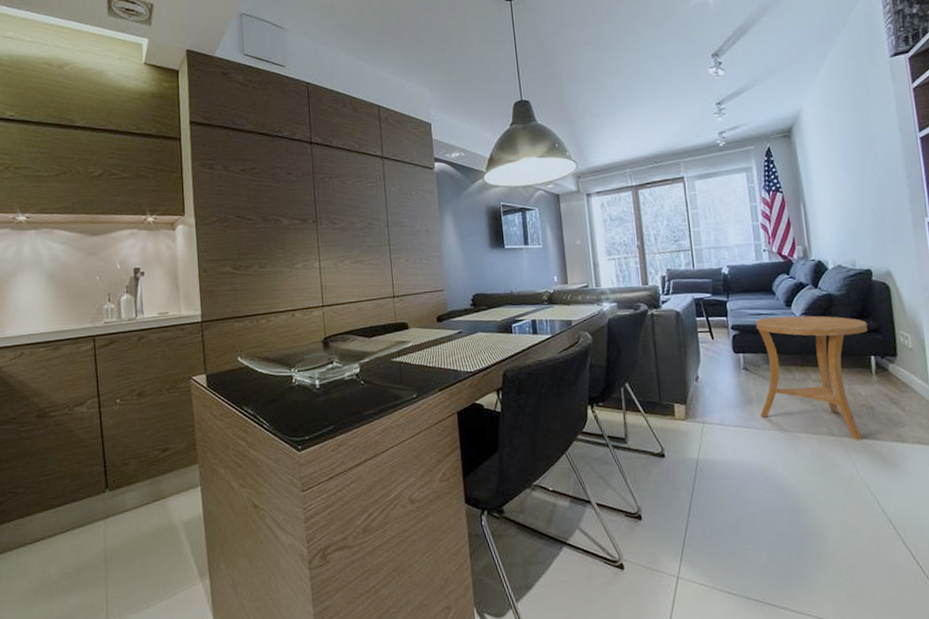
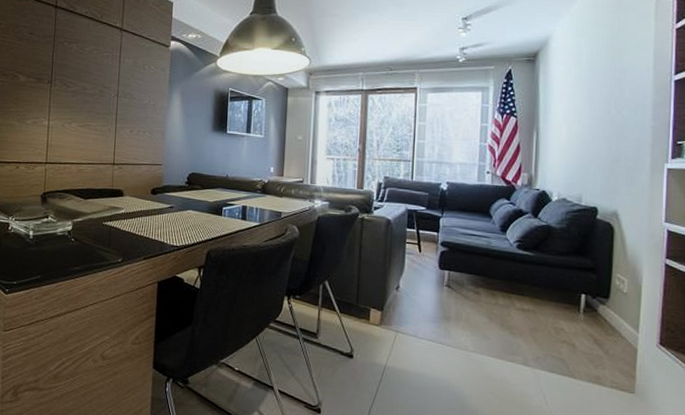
side table: present [755,315,868,440] -> none [455,239,583,375]

